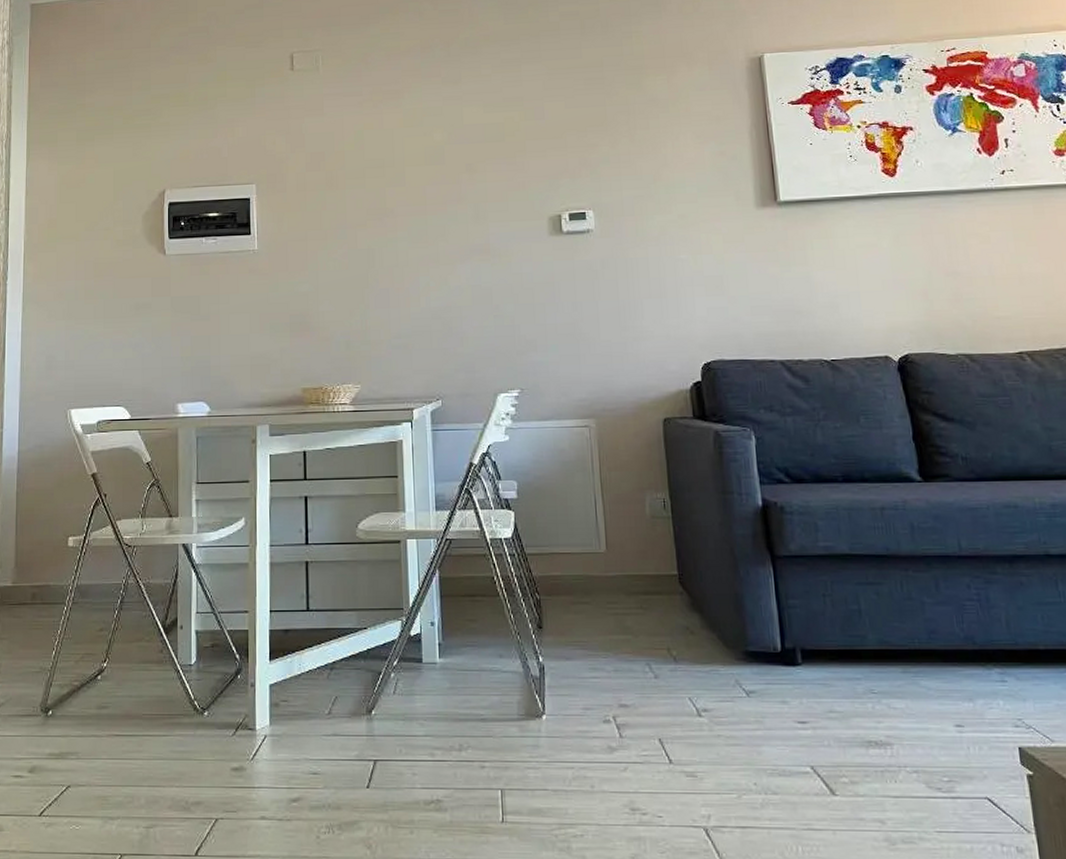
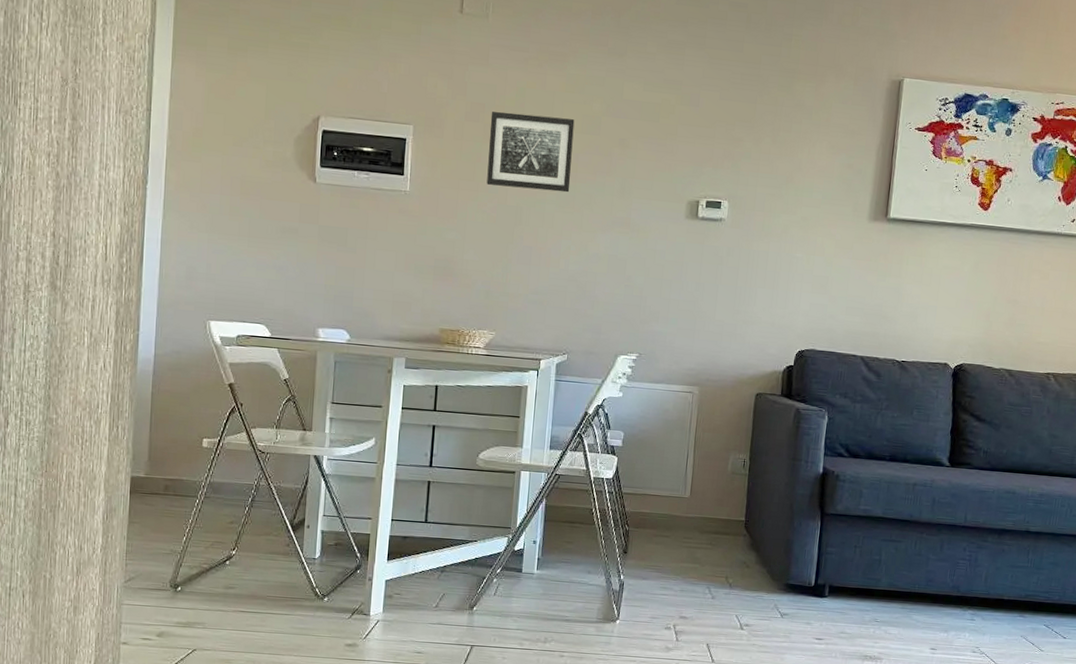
wall art: none [331,153,421,231] -> present [487,111,575,193]

